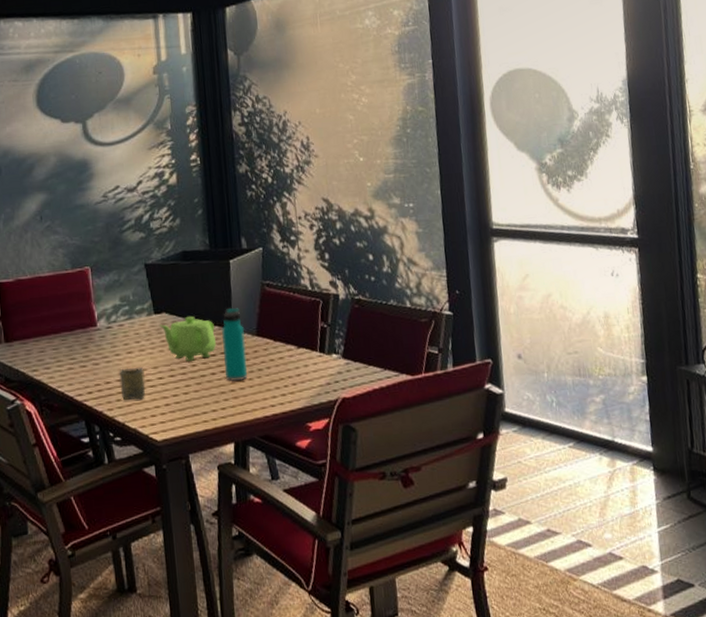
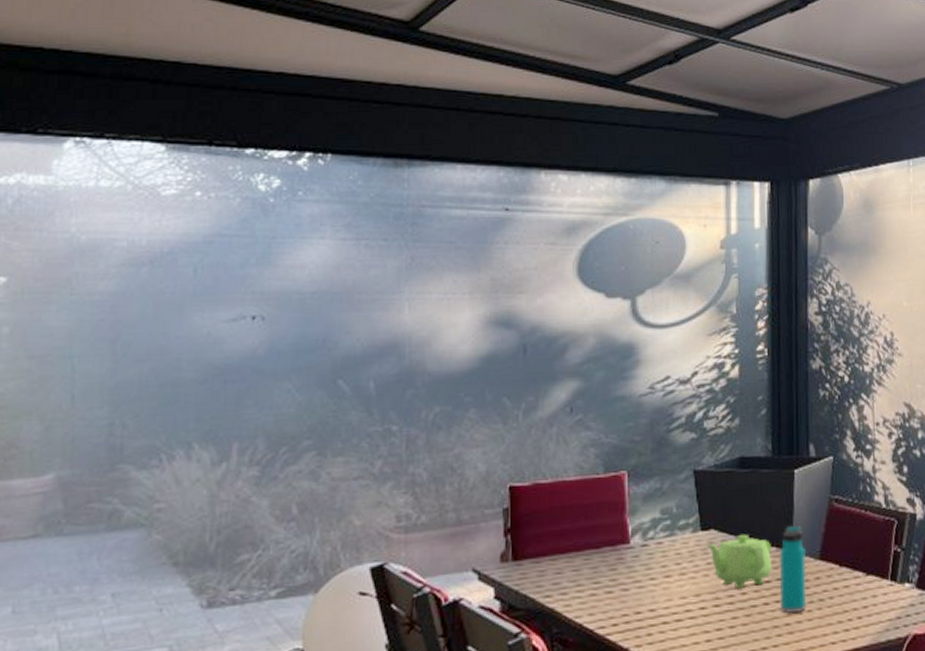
cup: present [119,368,146,400] -> none [652,595,684,635]

